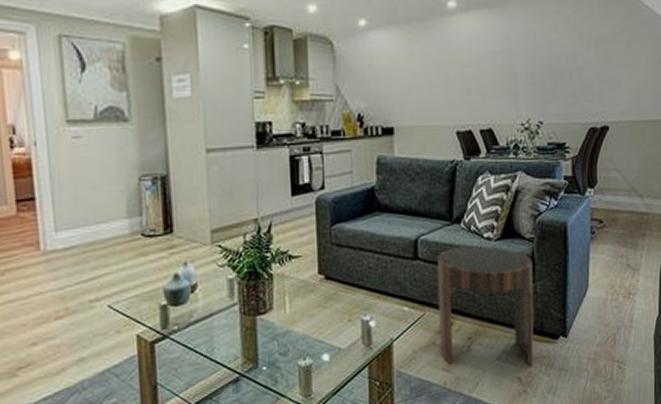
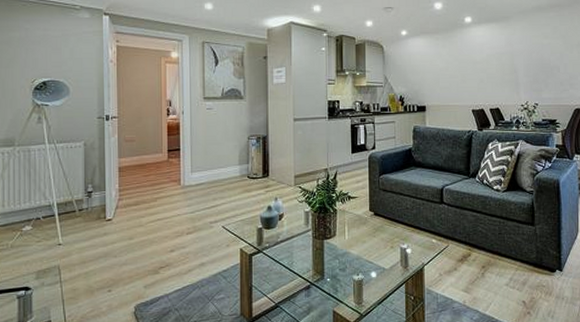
side table: present [437,245,534,367] -> none [458,195,535,293]

